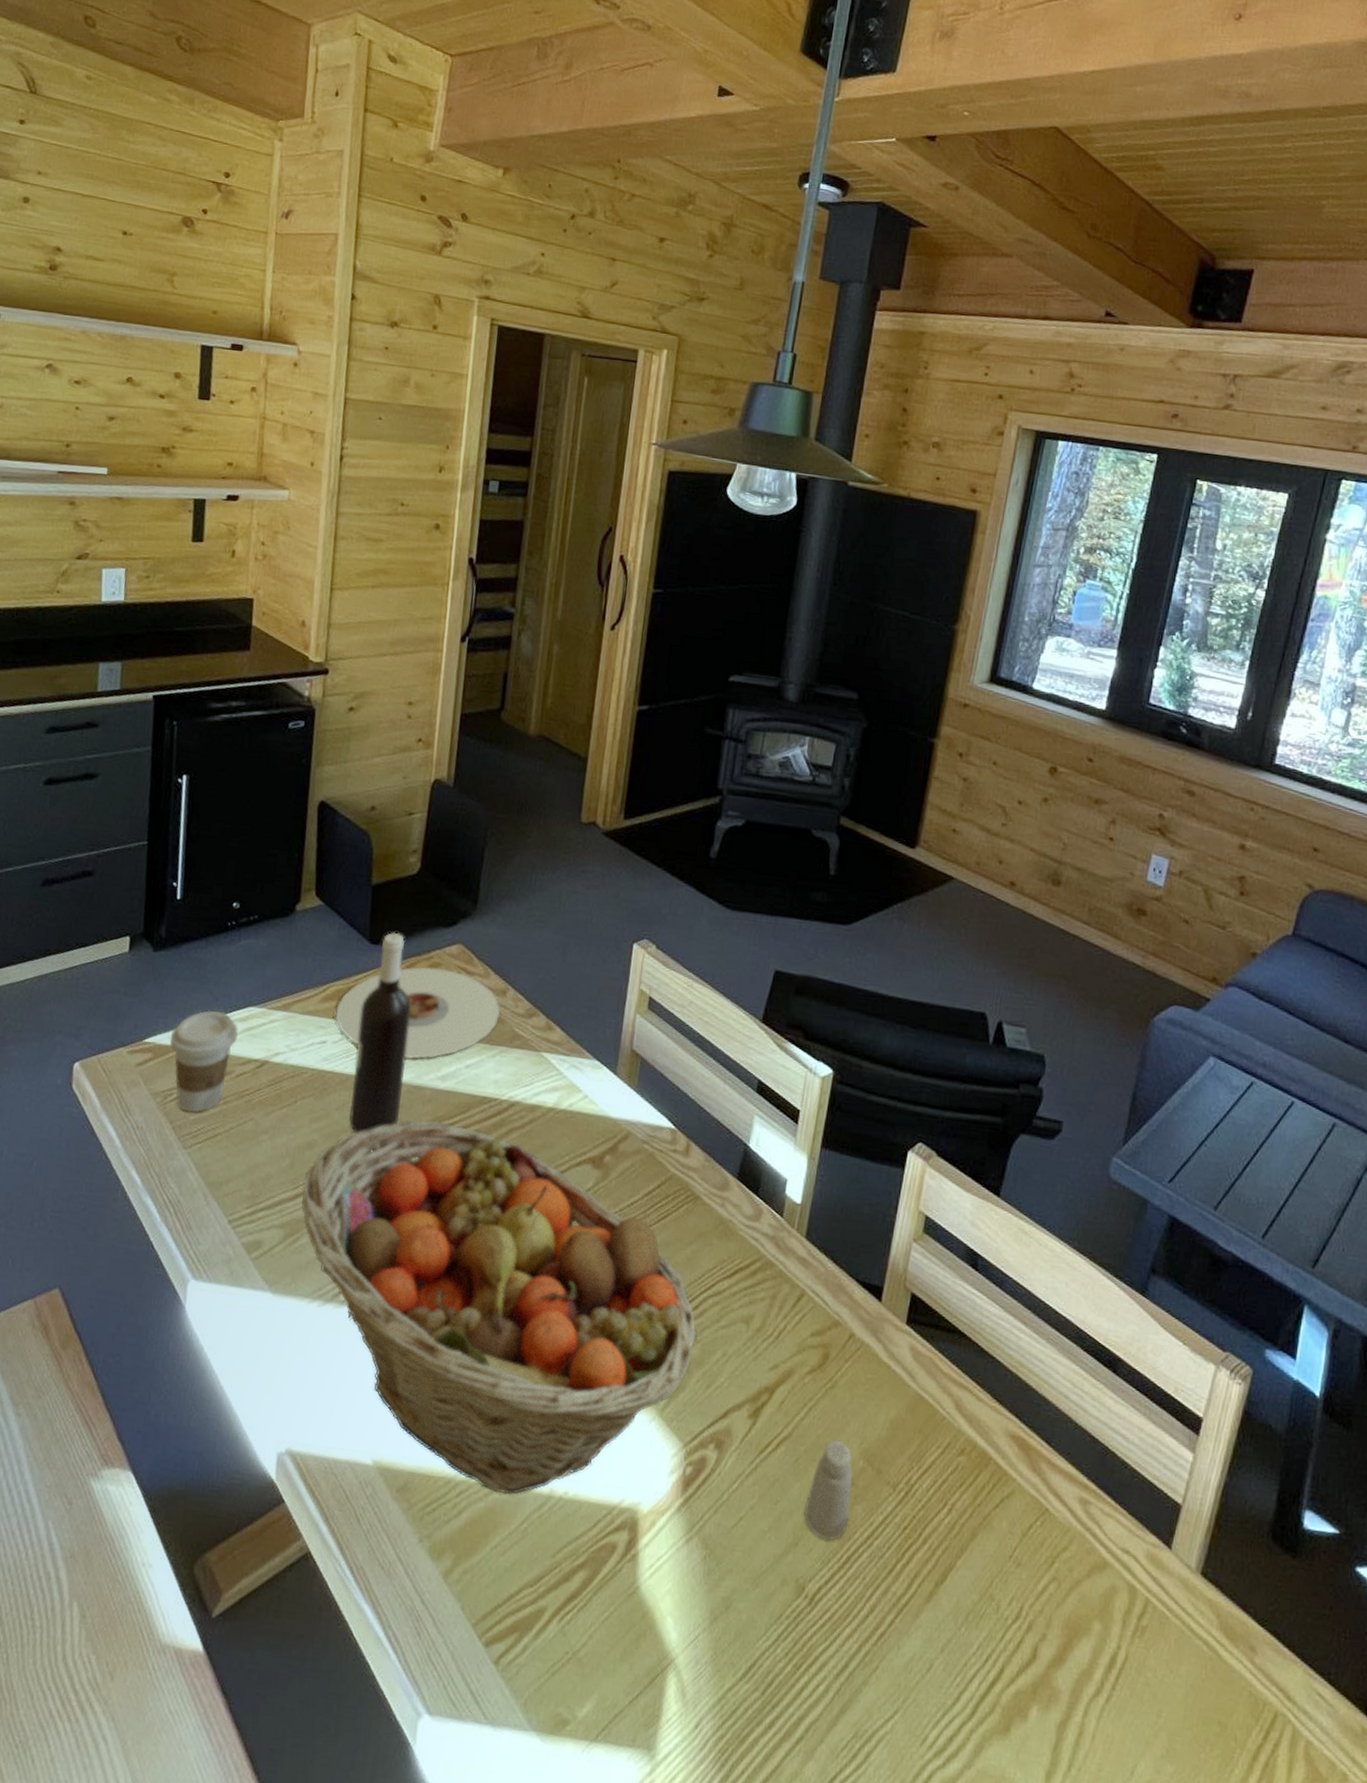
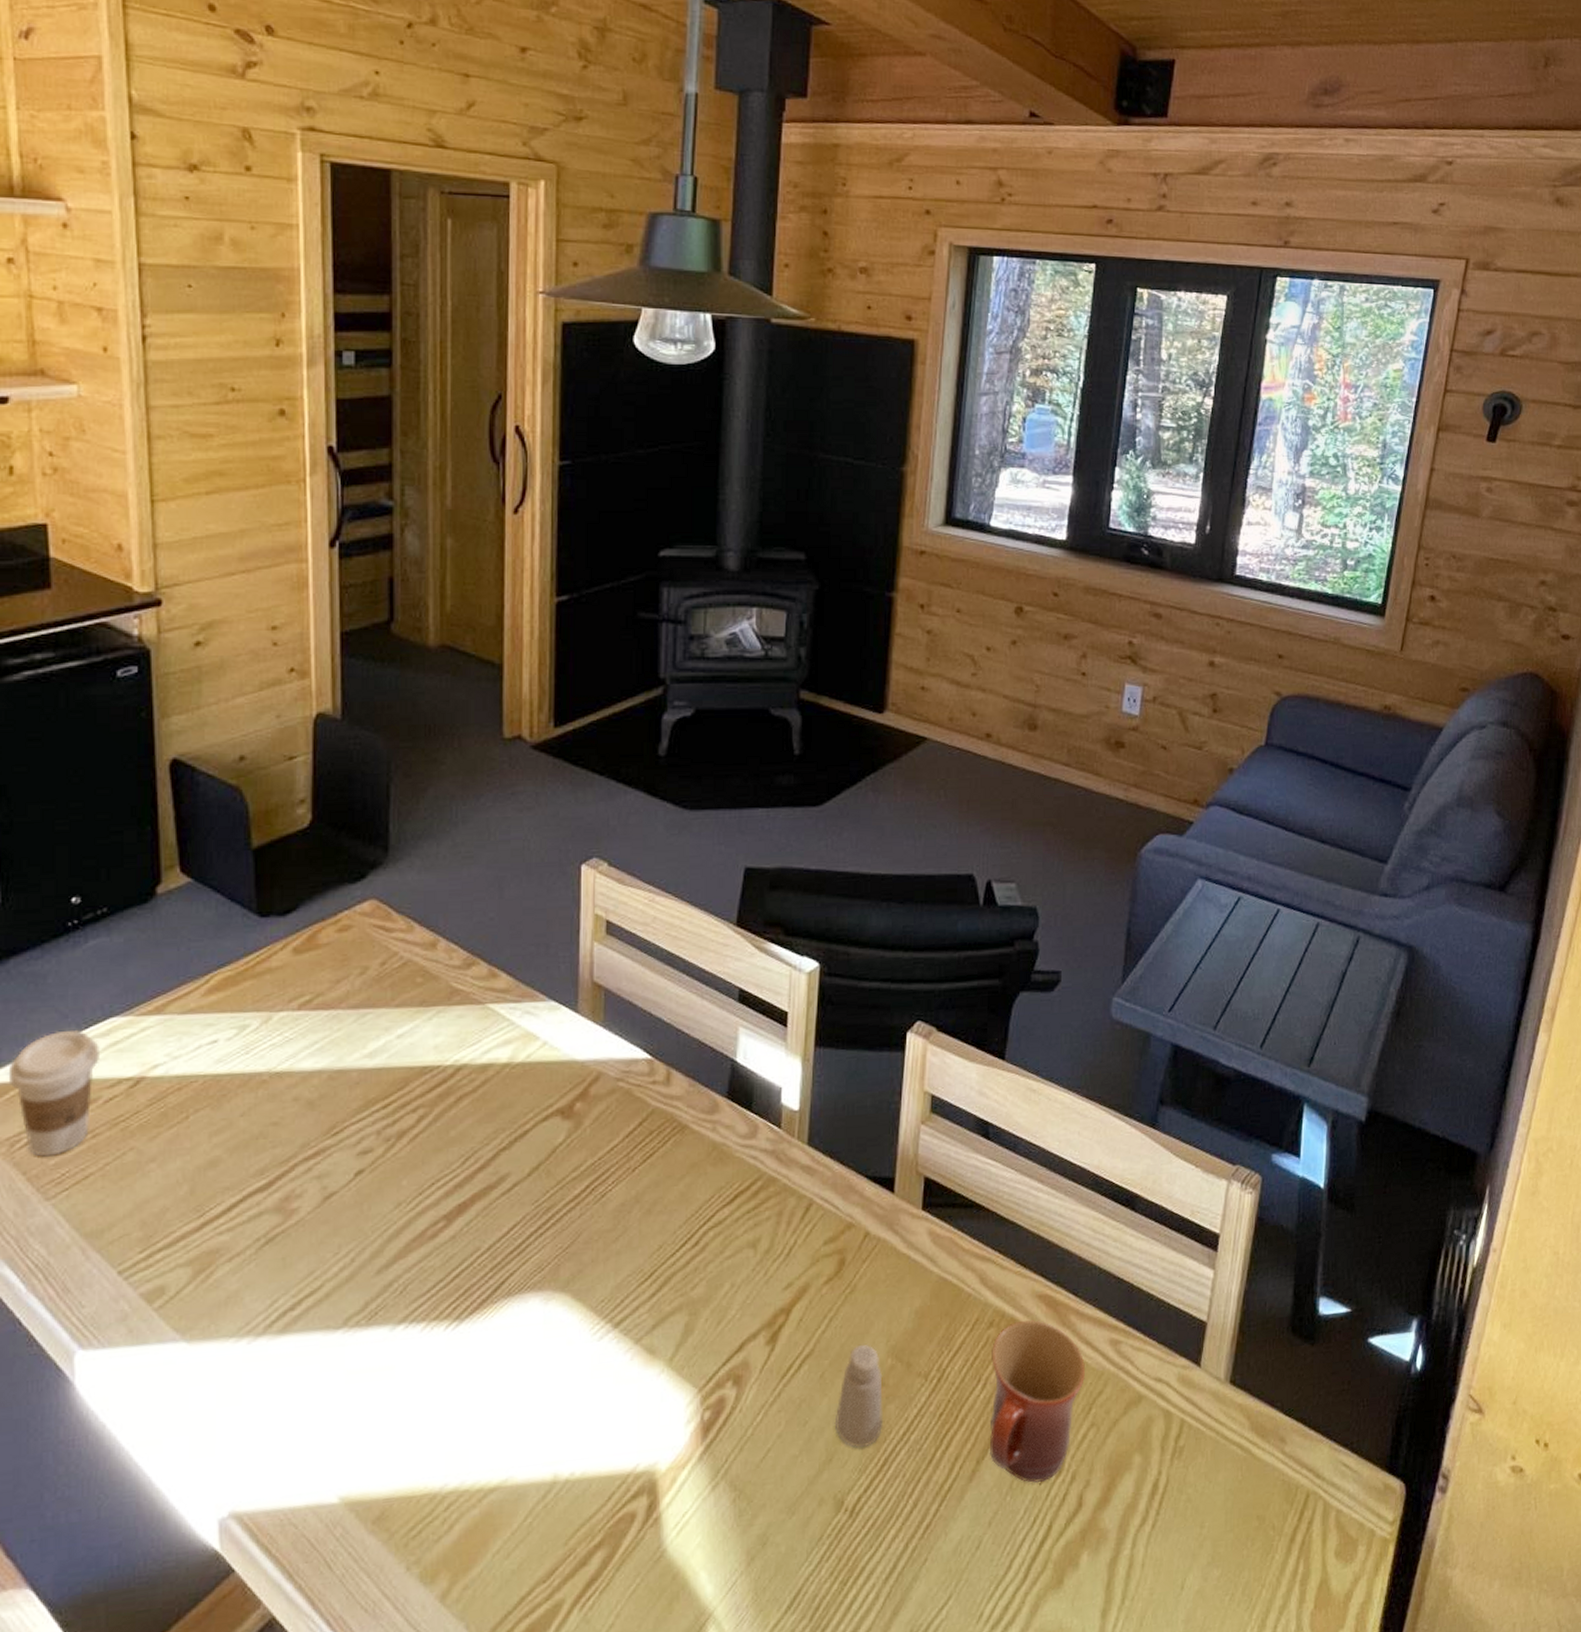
fruit basket: present [301,1120,698,1495] -> none [210,1103,702,1495]
plate: present [336,967,500,1060] -> none [225,930,432,1042]
wine bottle: present [349,932,412,1133] -> none [256,898,323,1138]
mug: none [949,1455,1052,1623] -> present [990,1320,1085,1484]

